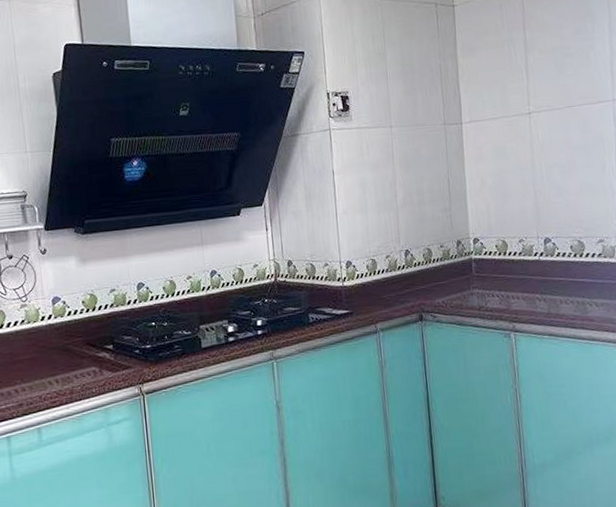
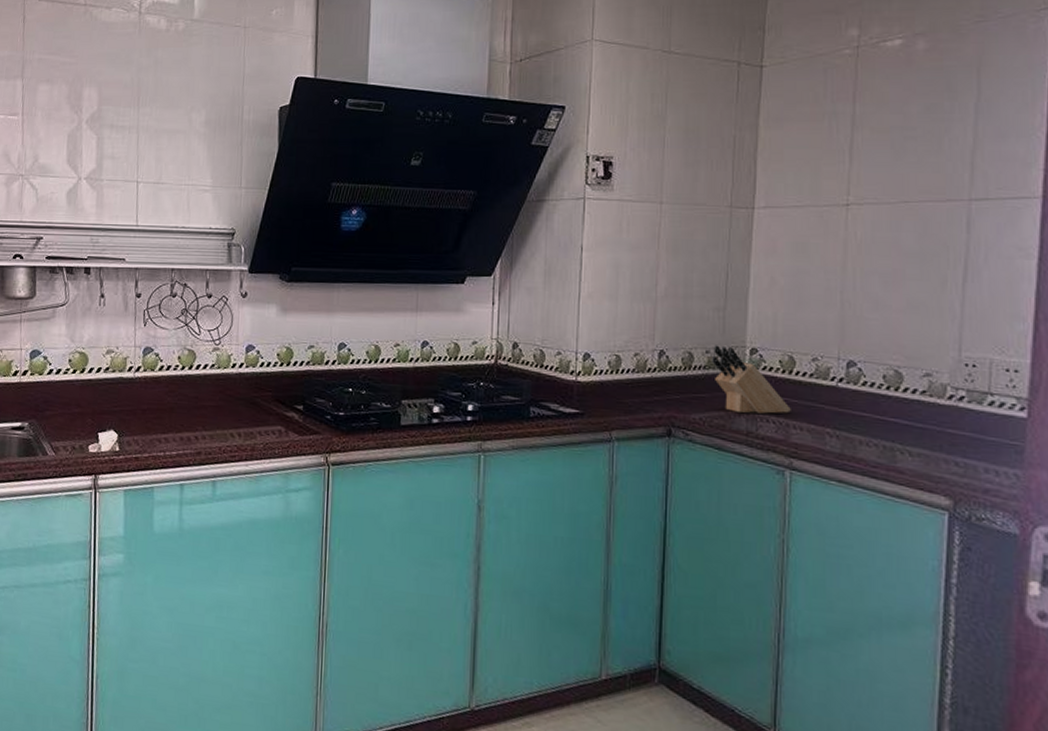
knife block: none [445,239,509,293] -> present [712,345,791,414]

